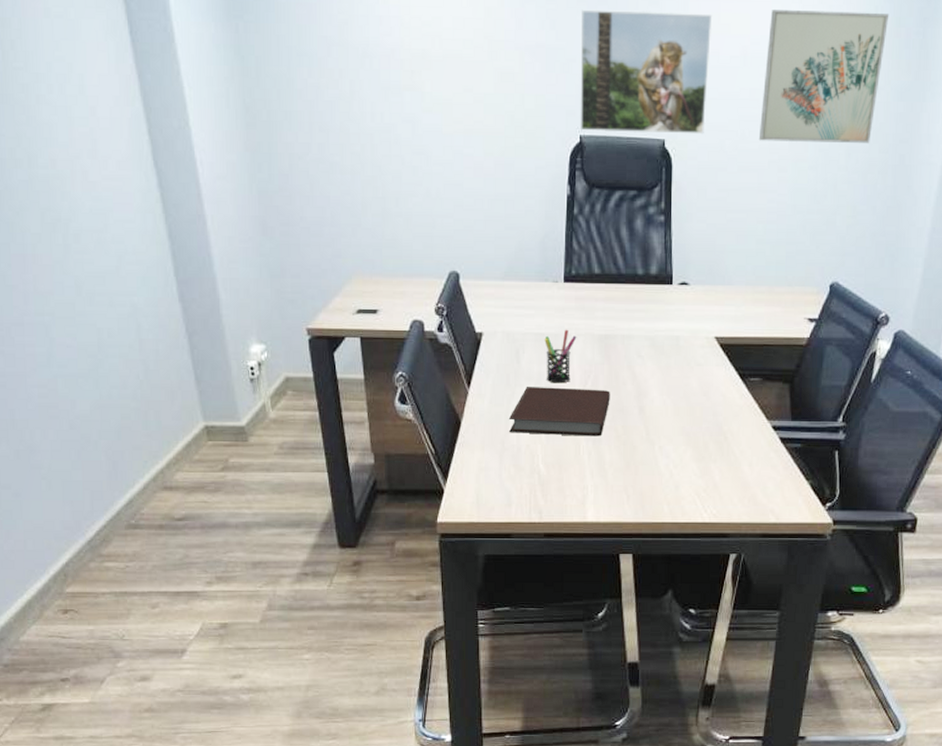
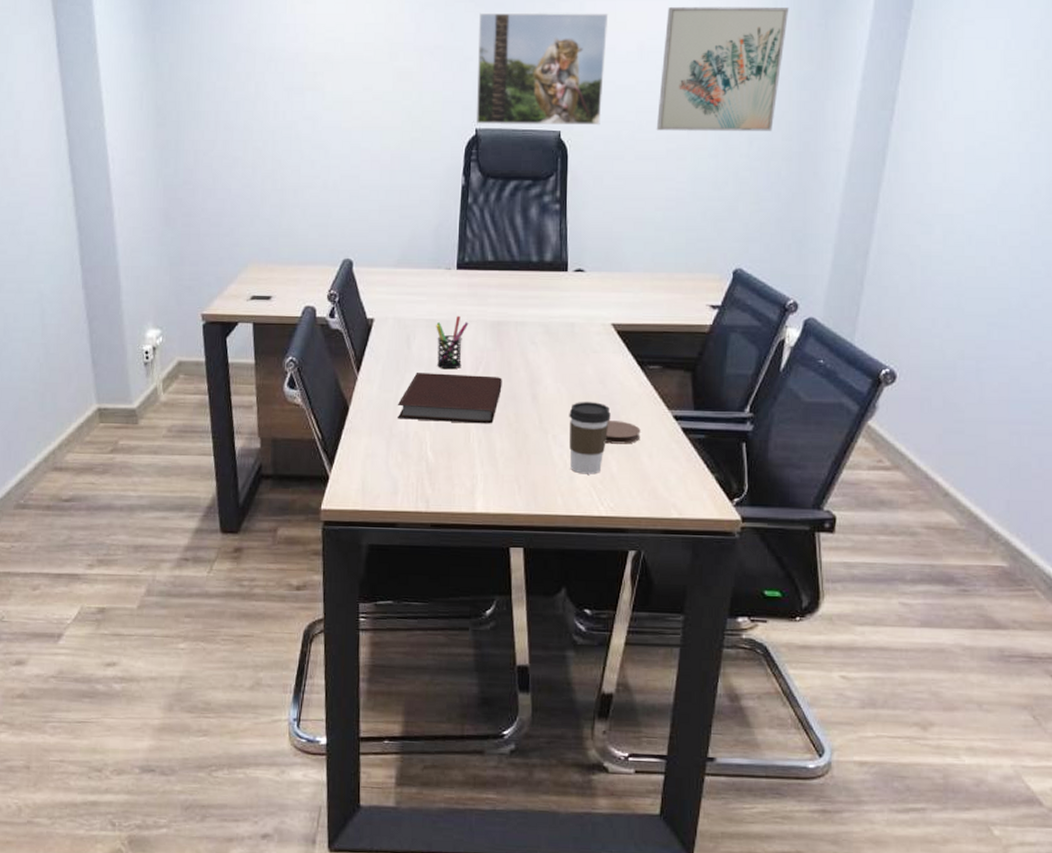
coffee cup: none [674,414,714,483] -> present [569,402,611,475]
coaster: none [708,431,742,454] -> present [605,420,641,444]

